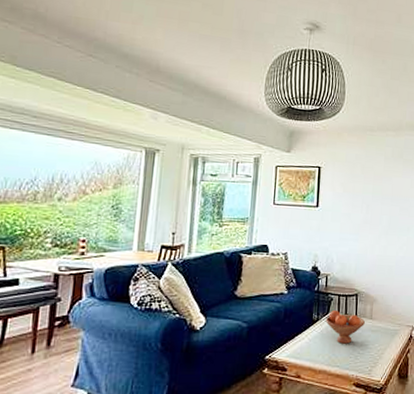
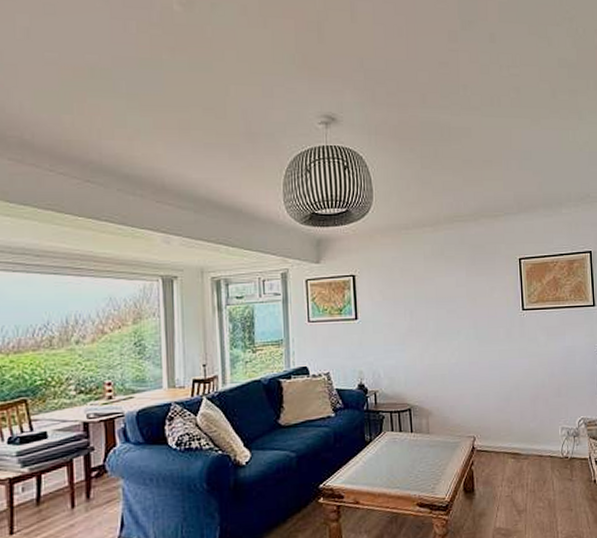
fruit bowl: present [325,311,366,344] -> none [379,429,423,464]

